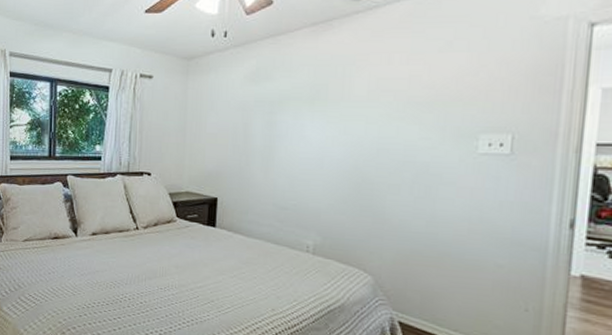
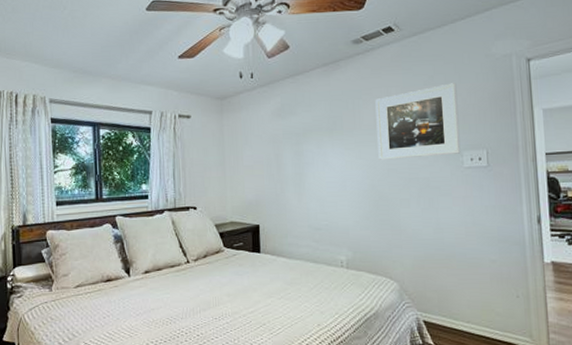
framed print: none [367,51,483,138] -> present [375,83,461,160]

